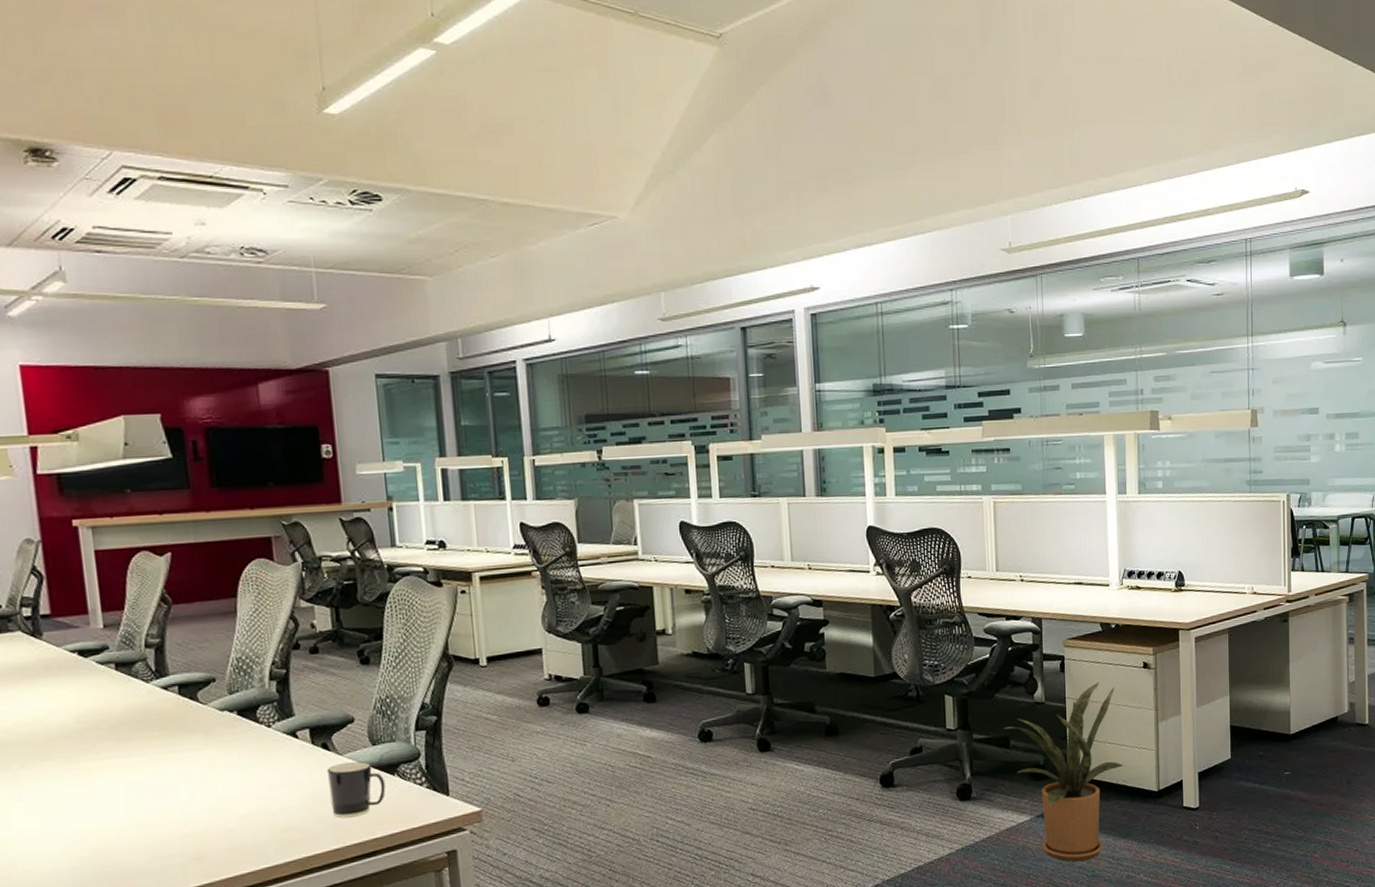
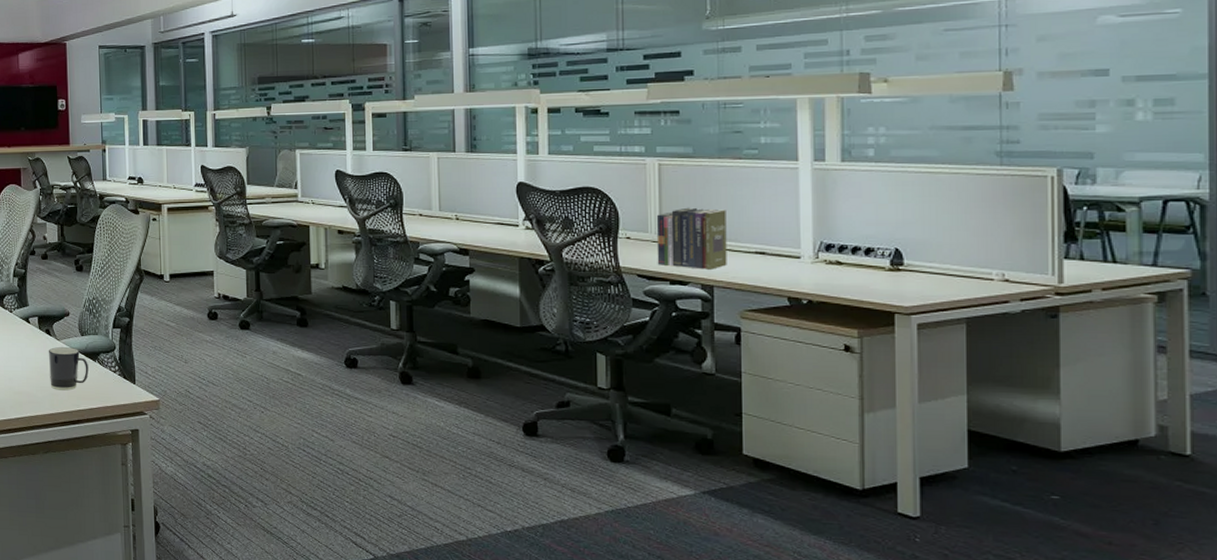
books: none [993,543,1052,603] -> present [656,207,727,270]
house plant: present [1005,682,1126,862] -> none [666,360,819,551]

